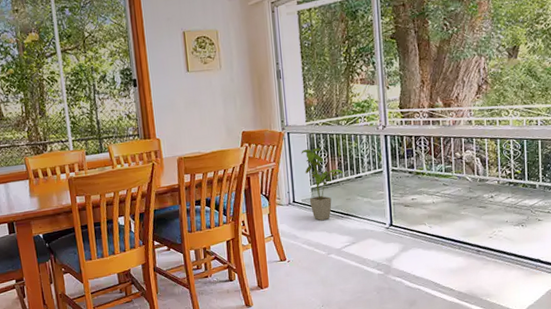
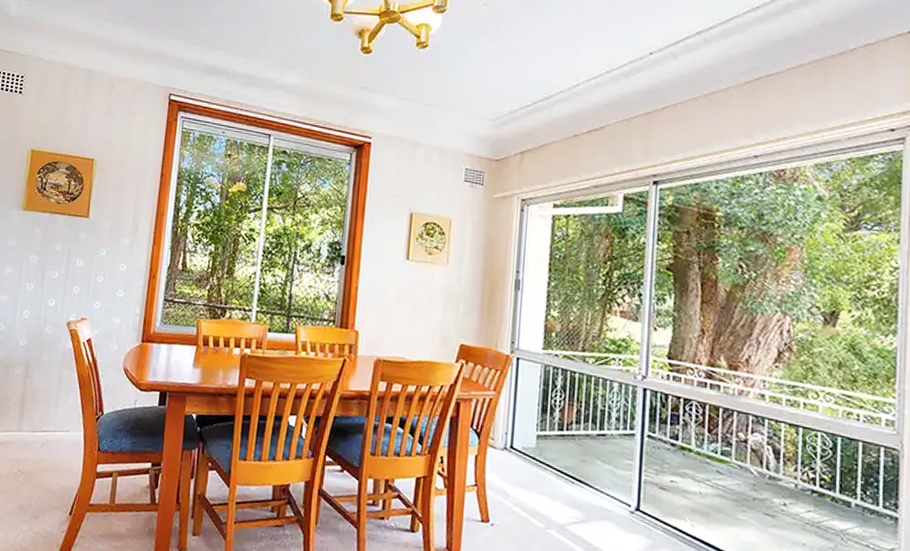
house plant: present [301,148,344,221] -> none [530,383,583,482]

